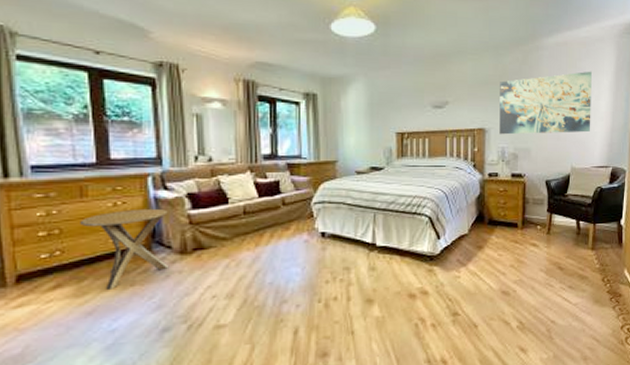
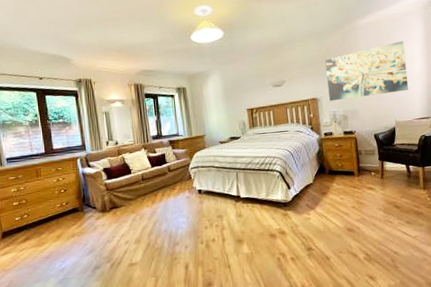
side table: present [80,208,168,290] -> none [38,181,95,240]

